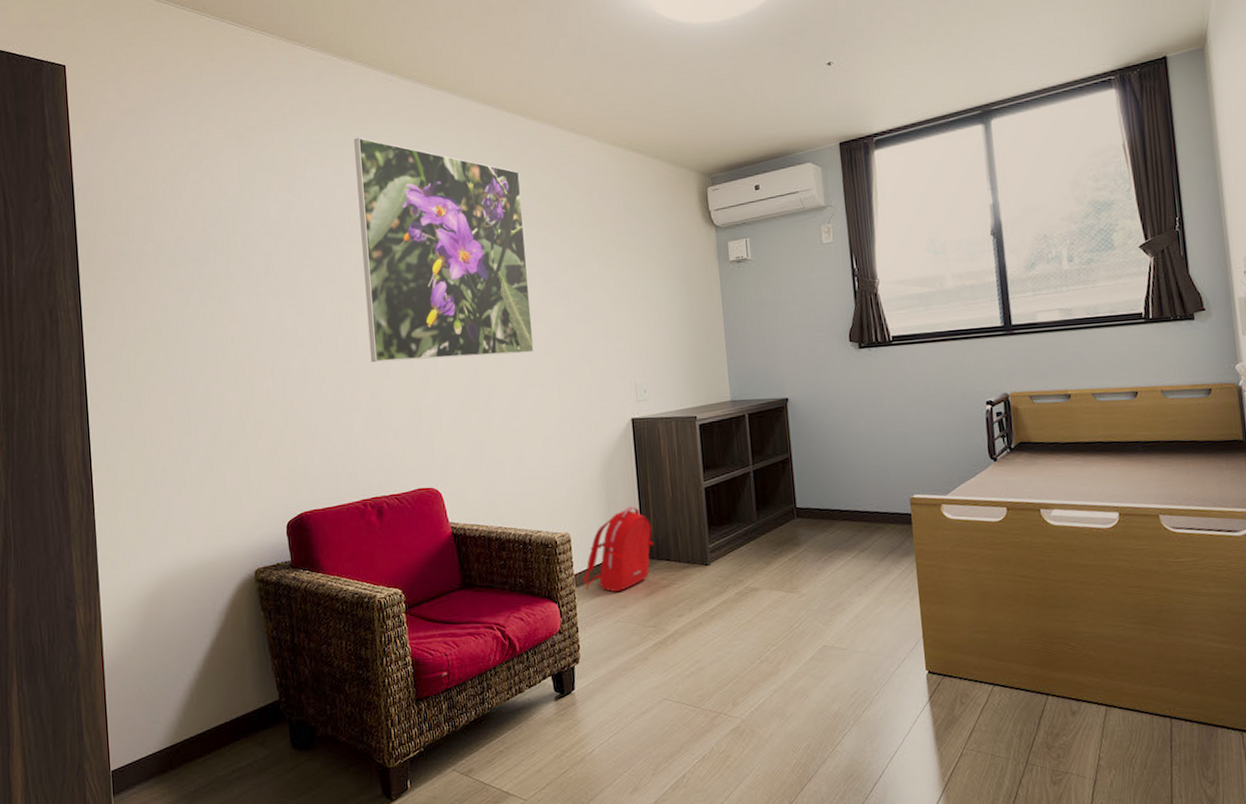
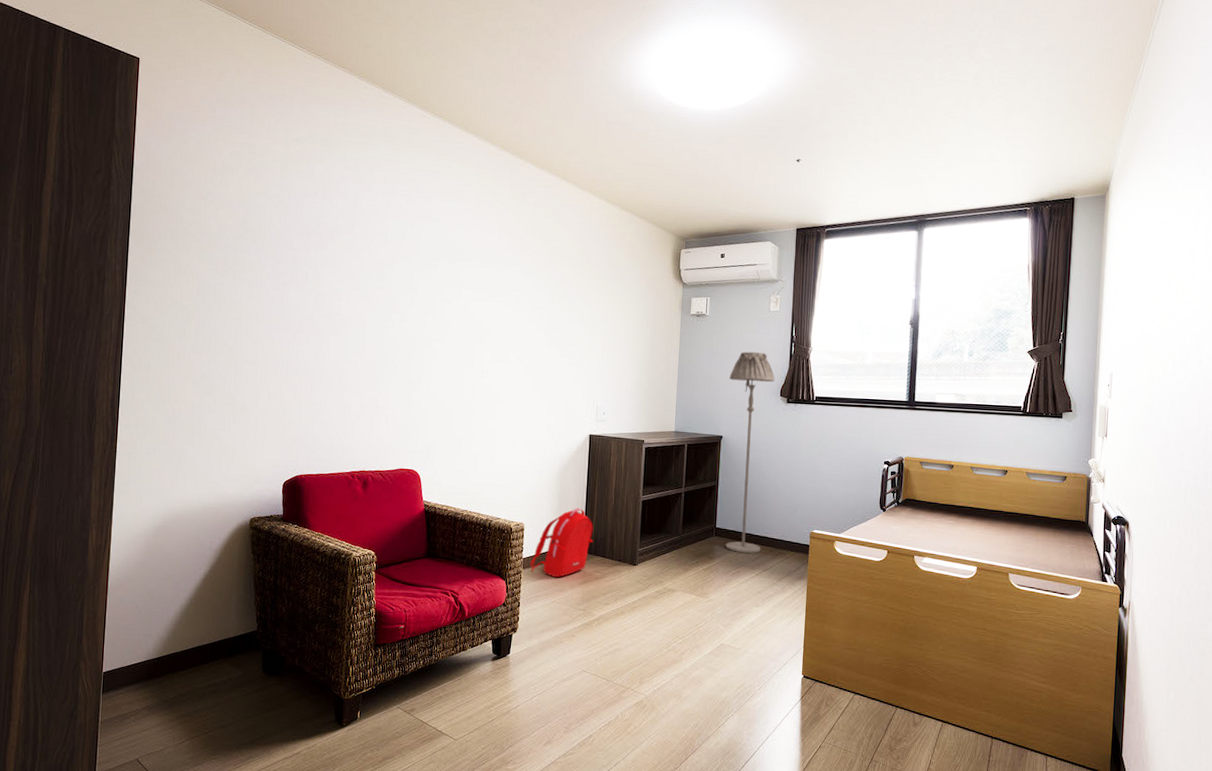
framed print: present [354,137,534,362] -> none [374,161,524,367]
floor lamp: none [786,293,854,534] -> present [725,351,775,554]

